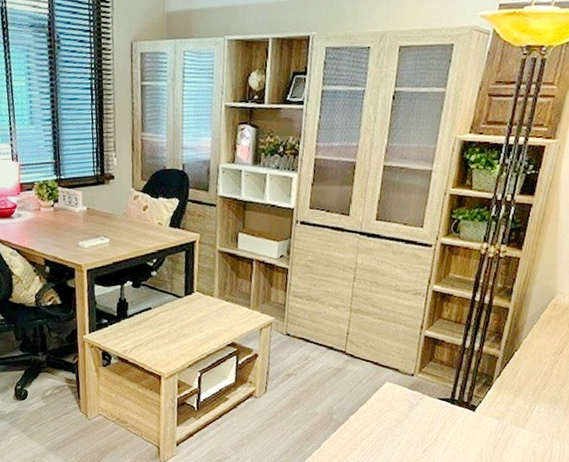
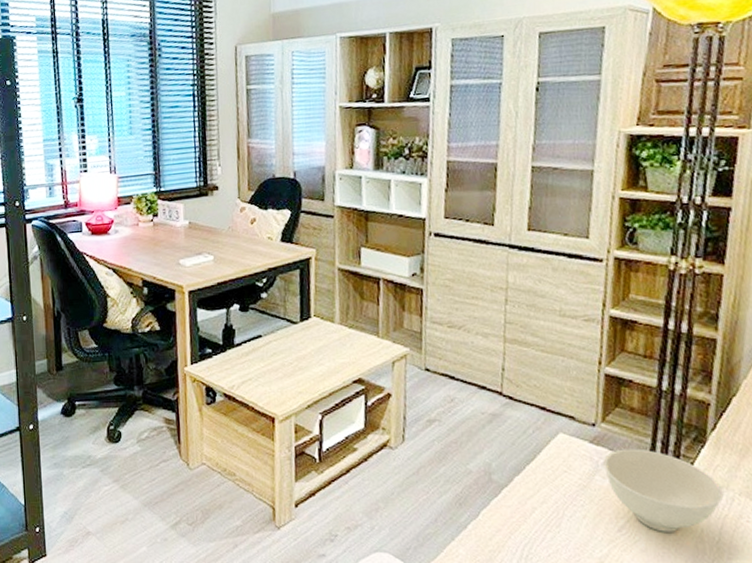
bowl: none [417,392,500,452] -> present [603,448,724,532]

